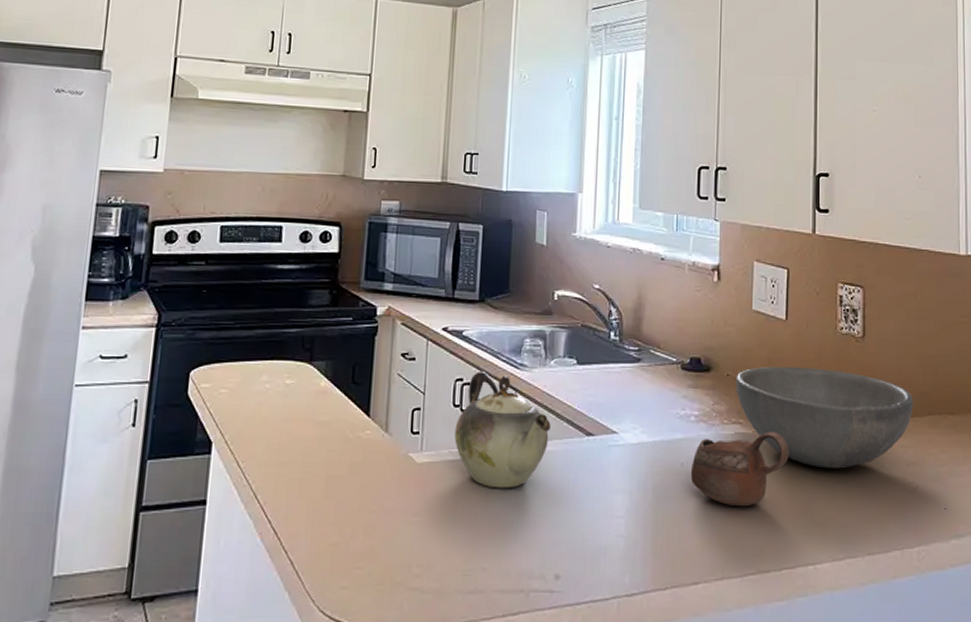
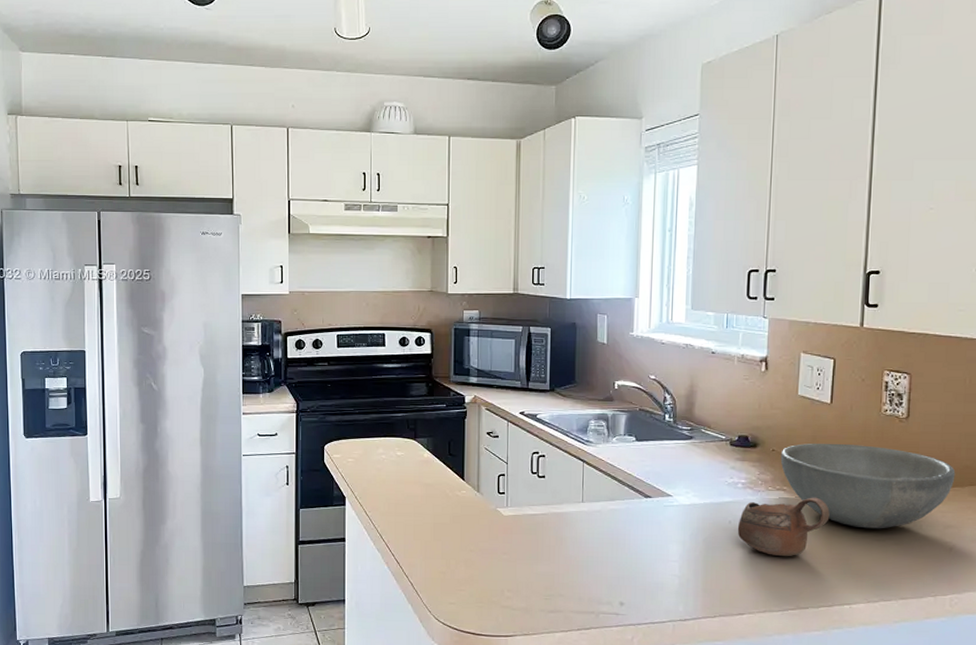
teapot: present [454,372,551,489] -> none [534,447,614,537]

